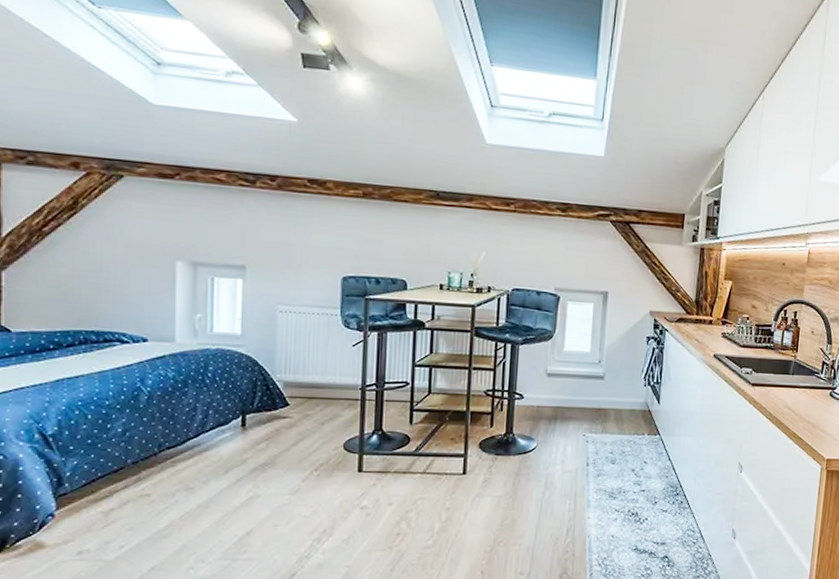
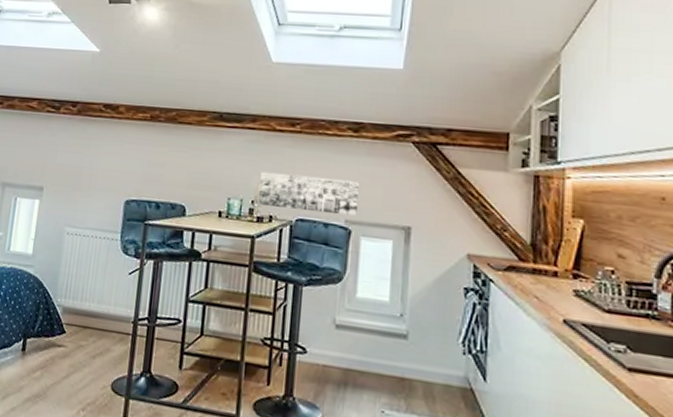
wall art: none [476,247,566,285] -> present [257,171,359,217]

